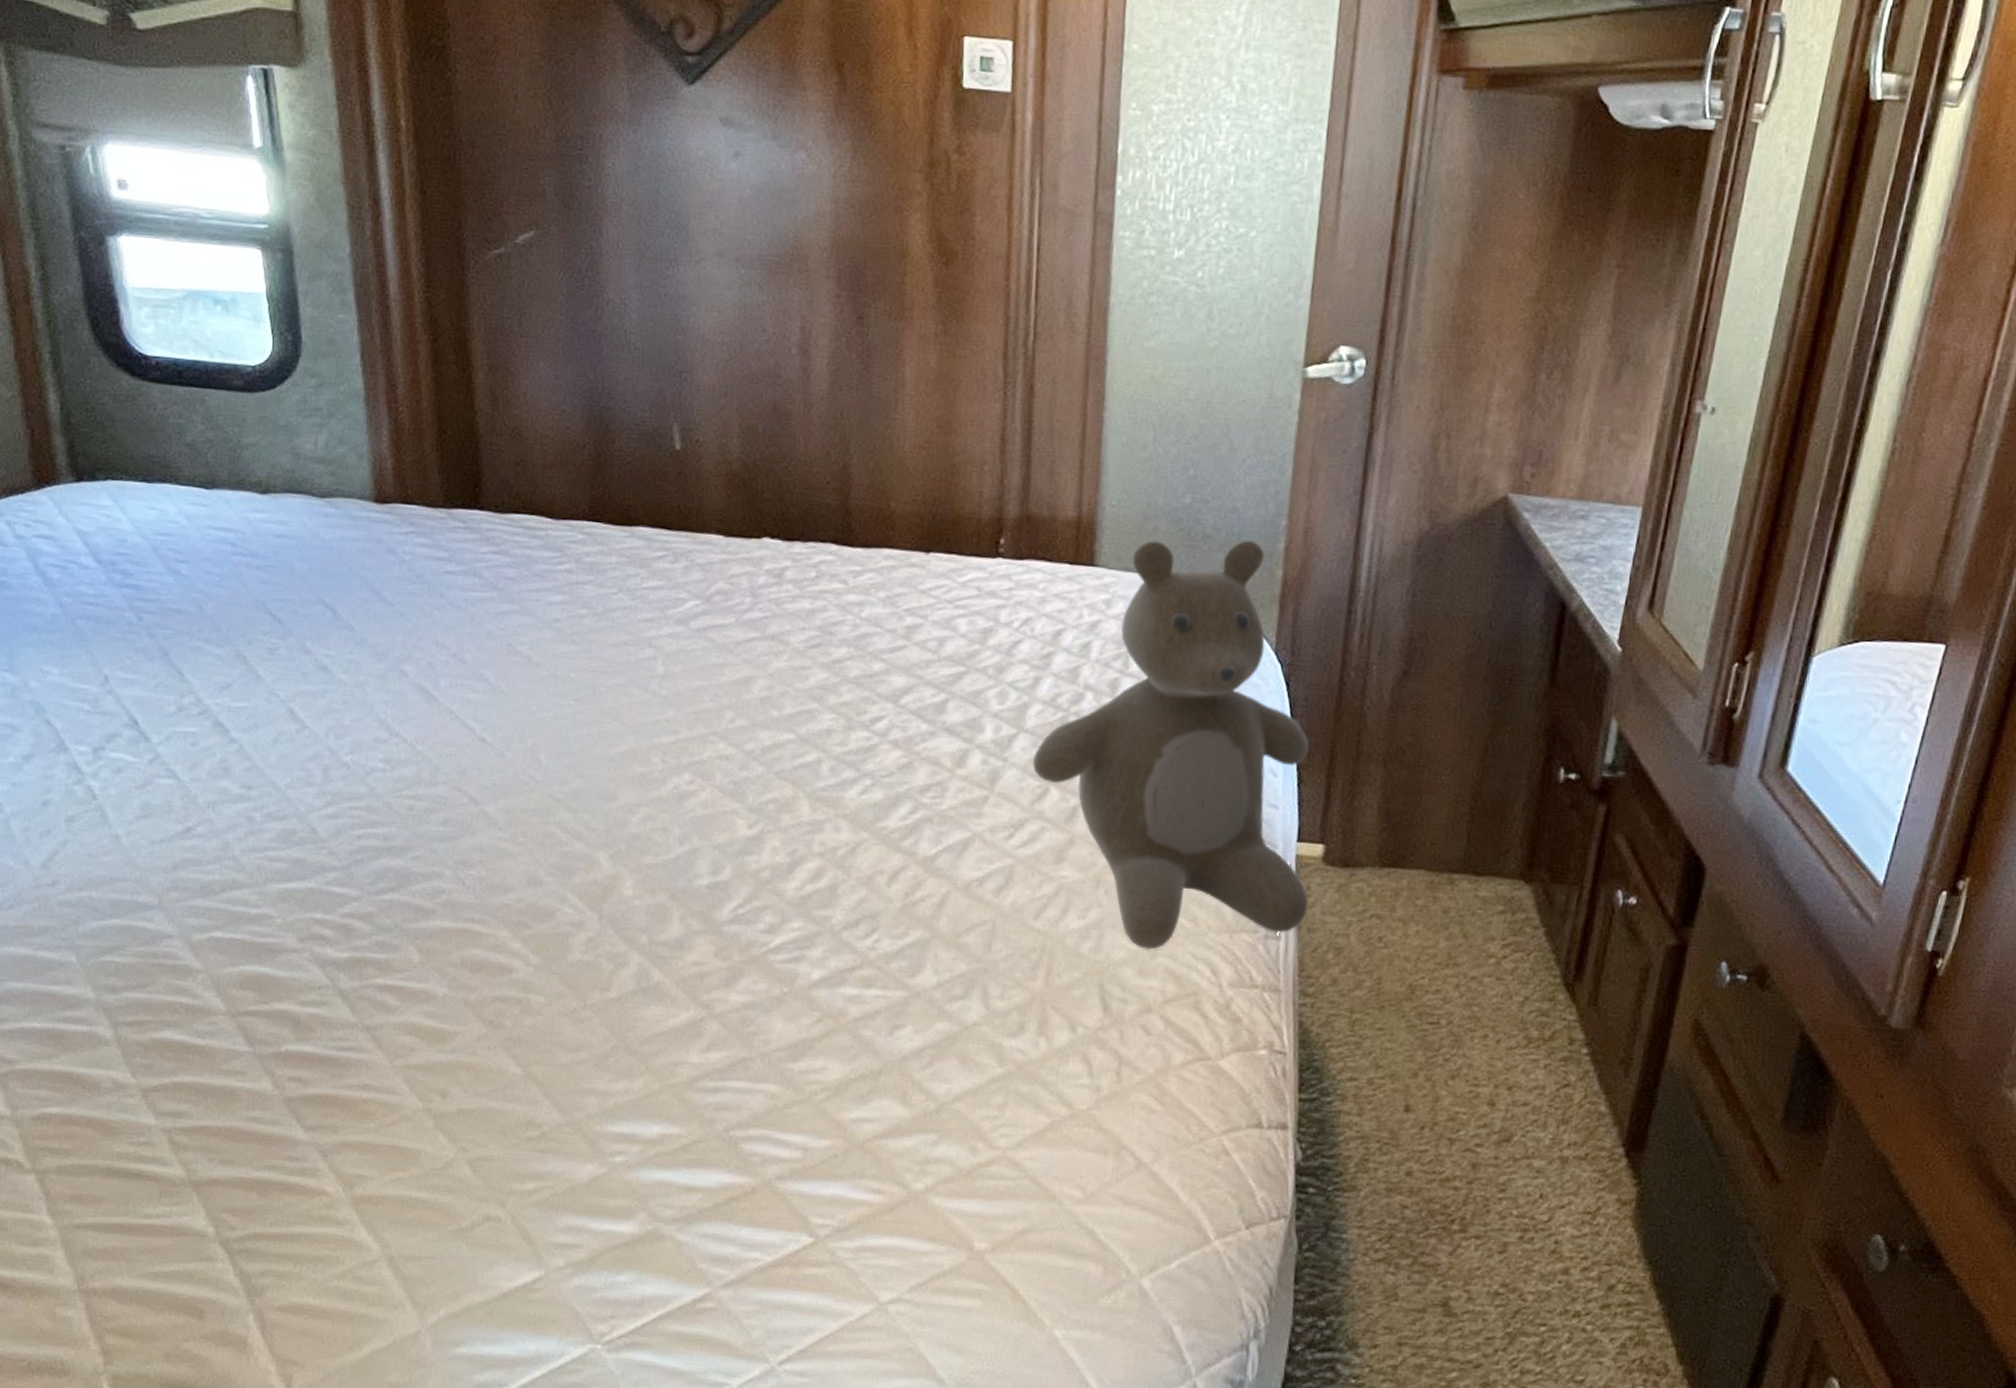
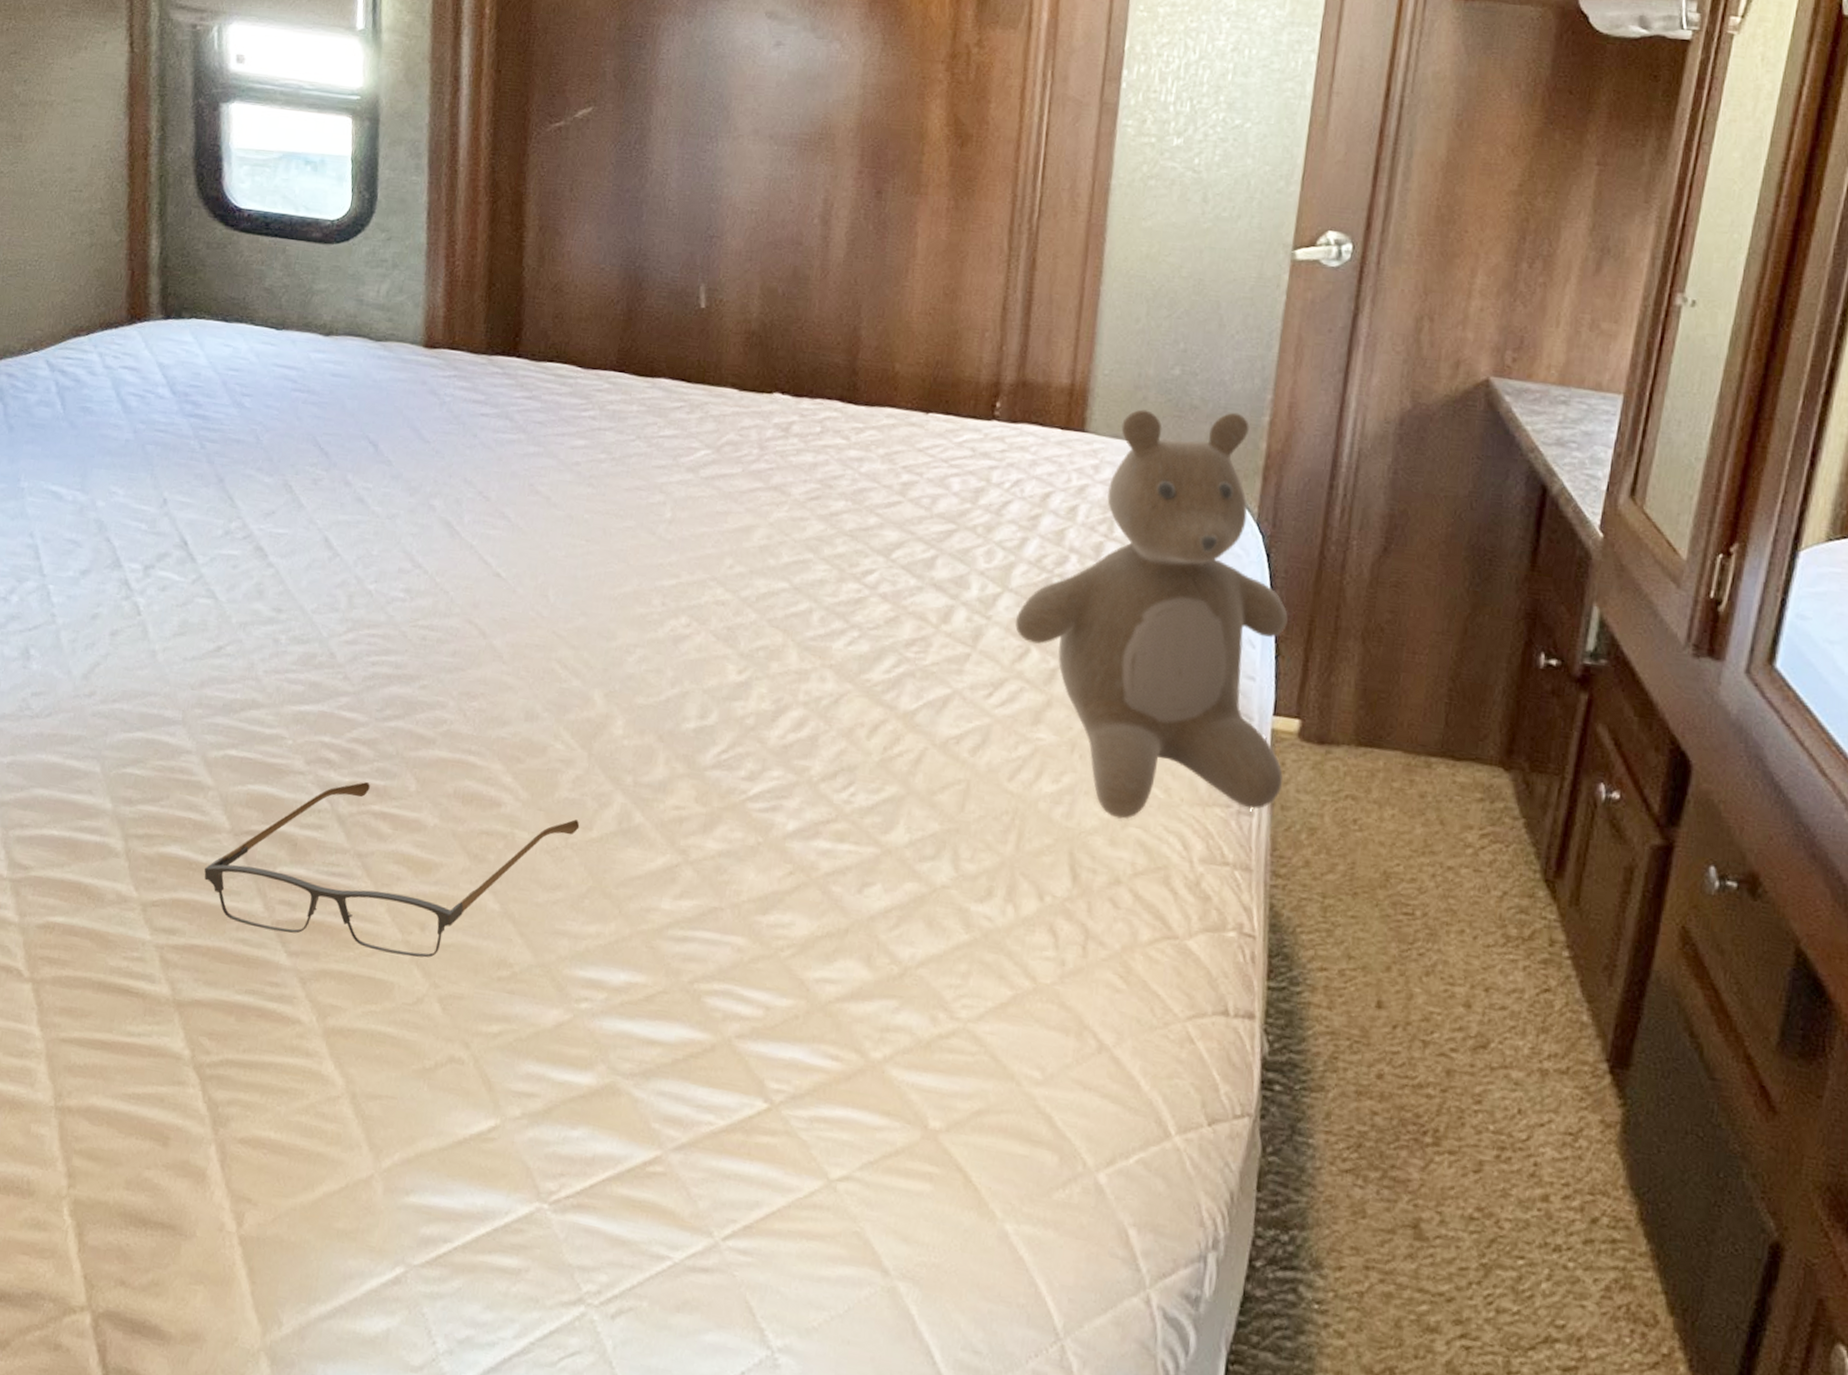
eyeglasses: none [204,956,597,1124] -> present [204,782,580,958]

